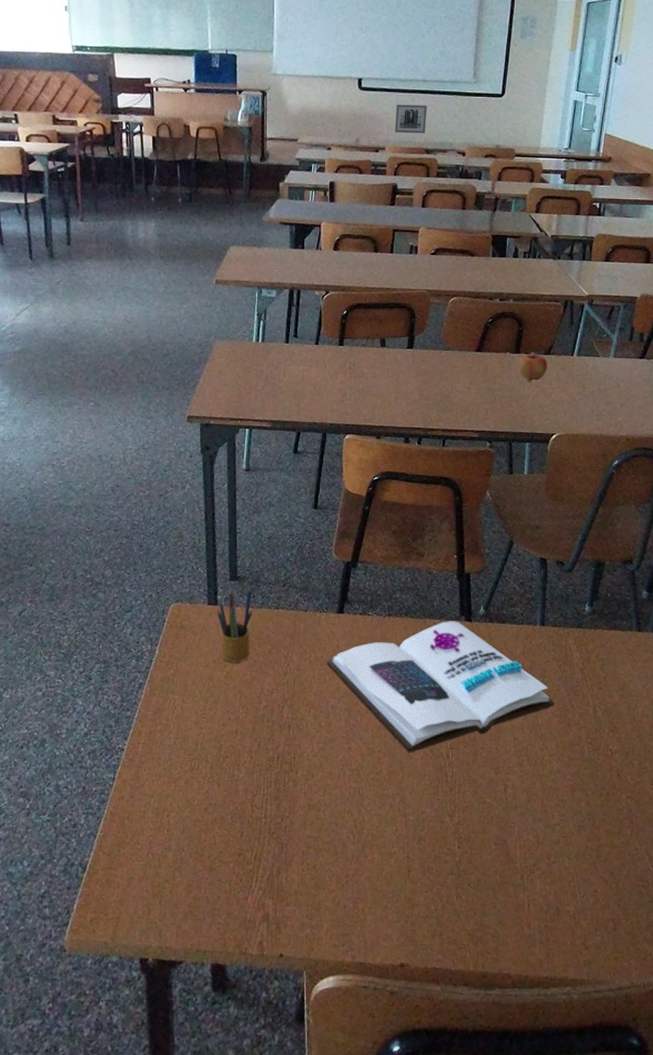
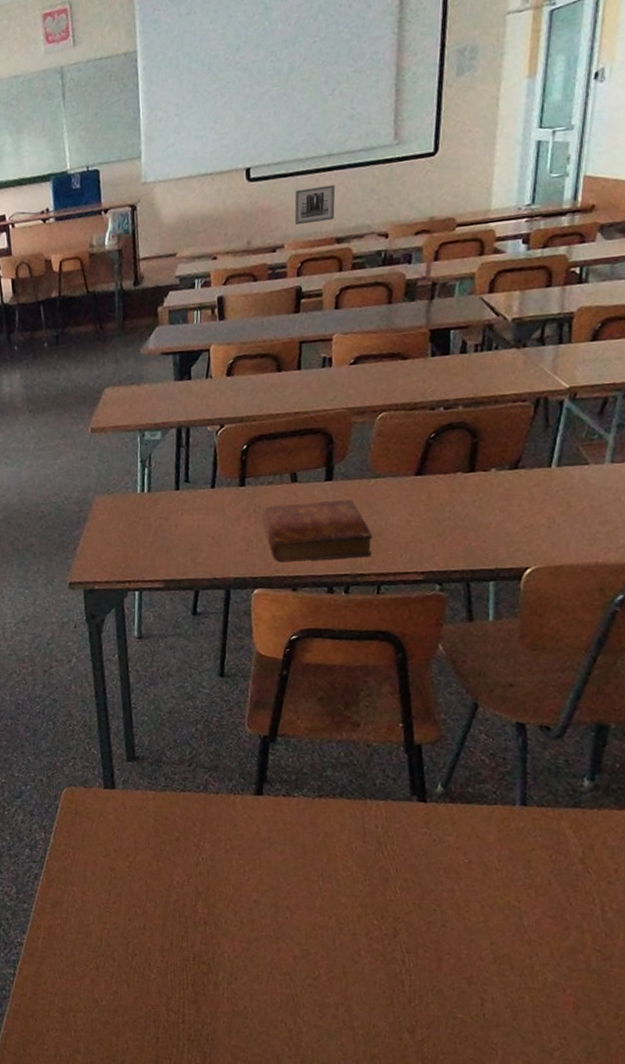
pencil box: present [217,582,252,663] -> none [114,762,155,852]
book: present [326,621,555,753] -> none [245,802,546,957]
bible: none [356,364,441,414] -> present [262,499,372,563]
apple: present [519,350,547,382] -> none [475,465,515,506]

